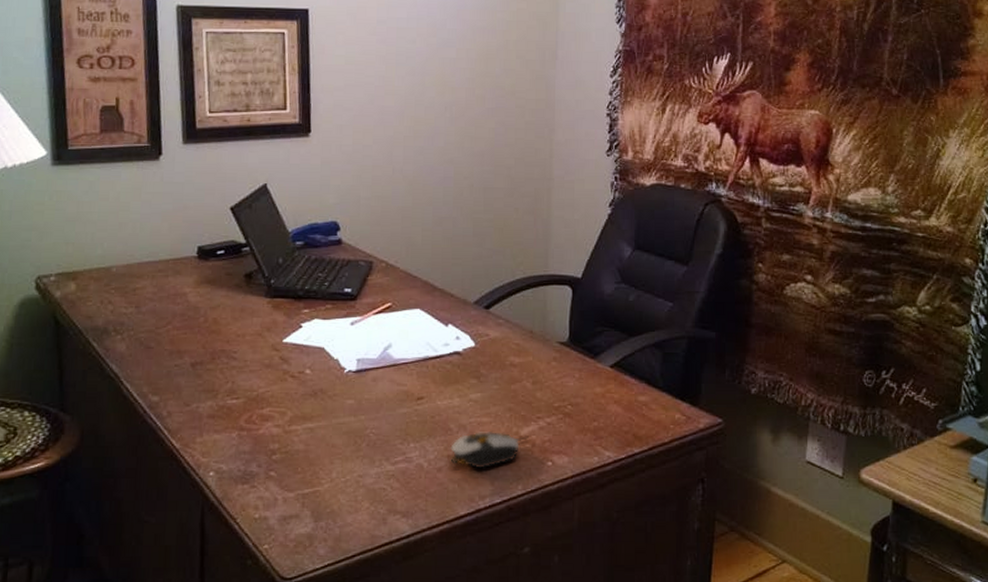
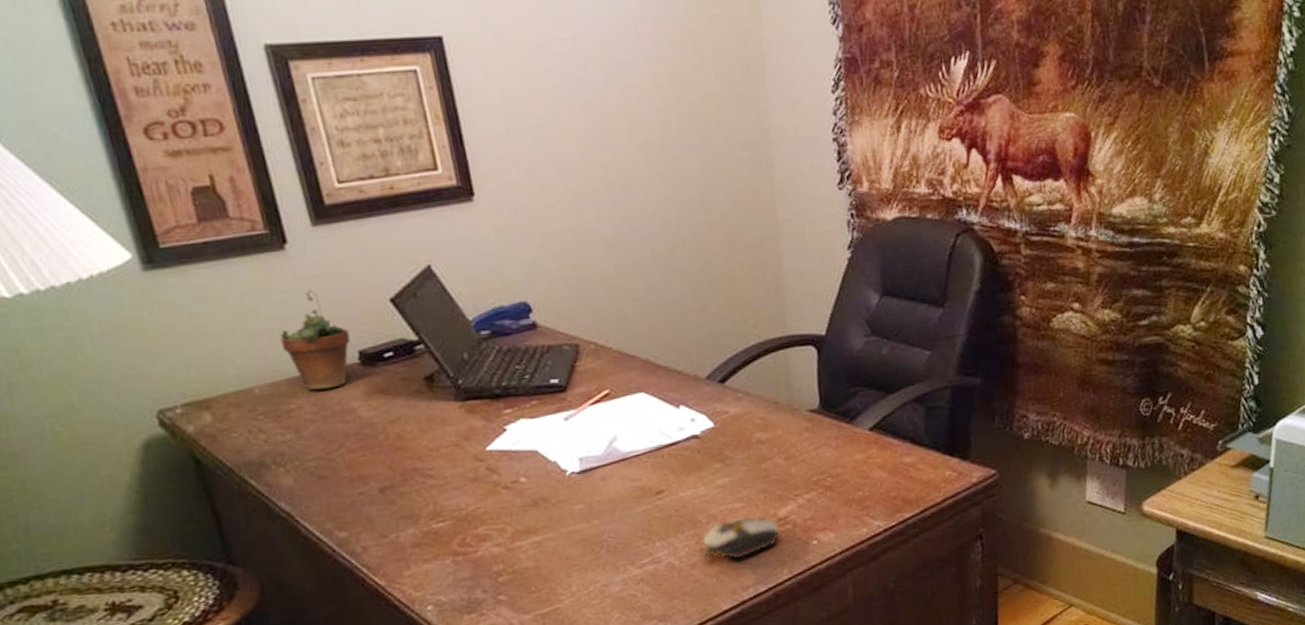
succulent plant: none [140,193,194,275] -> present [279,290,350,390]

